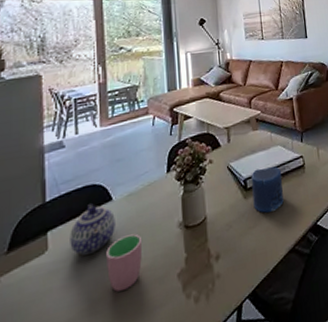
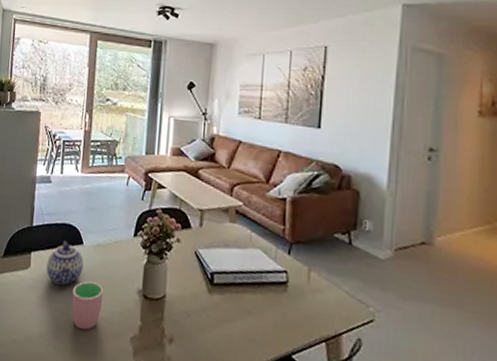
candle: present [251,166,284,213] -> none [217,266,257,320]

